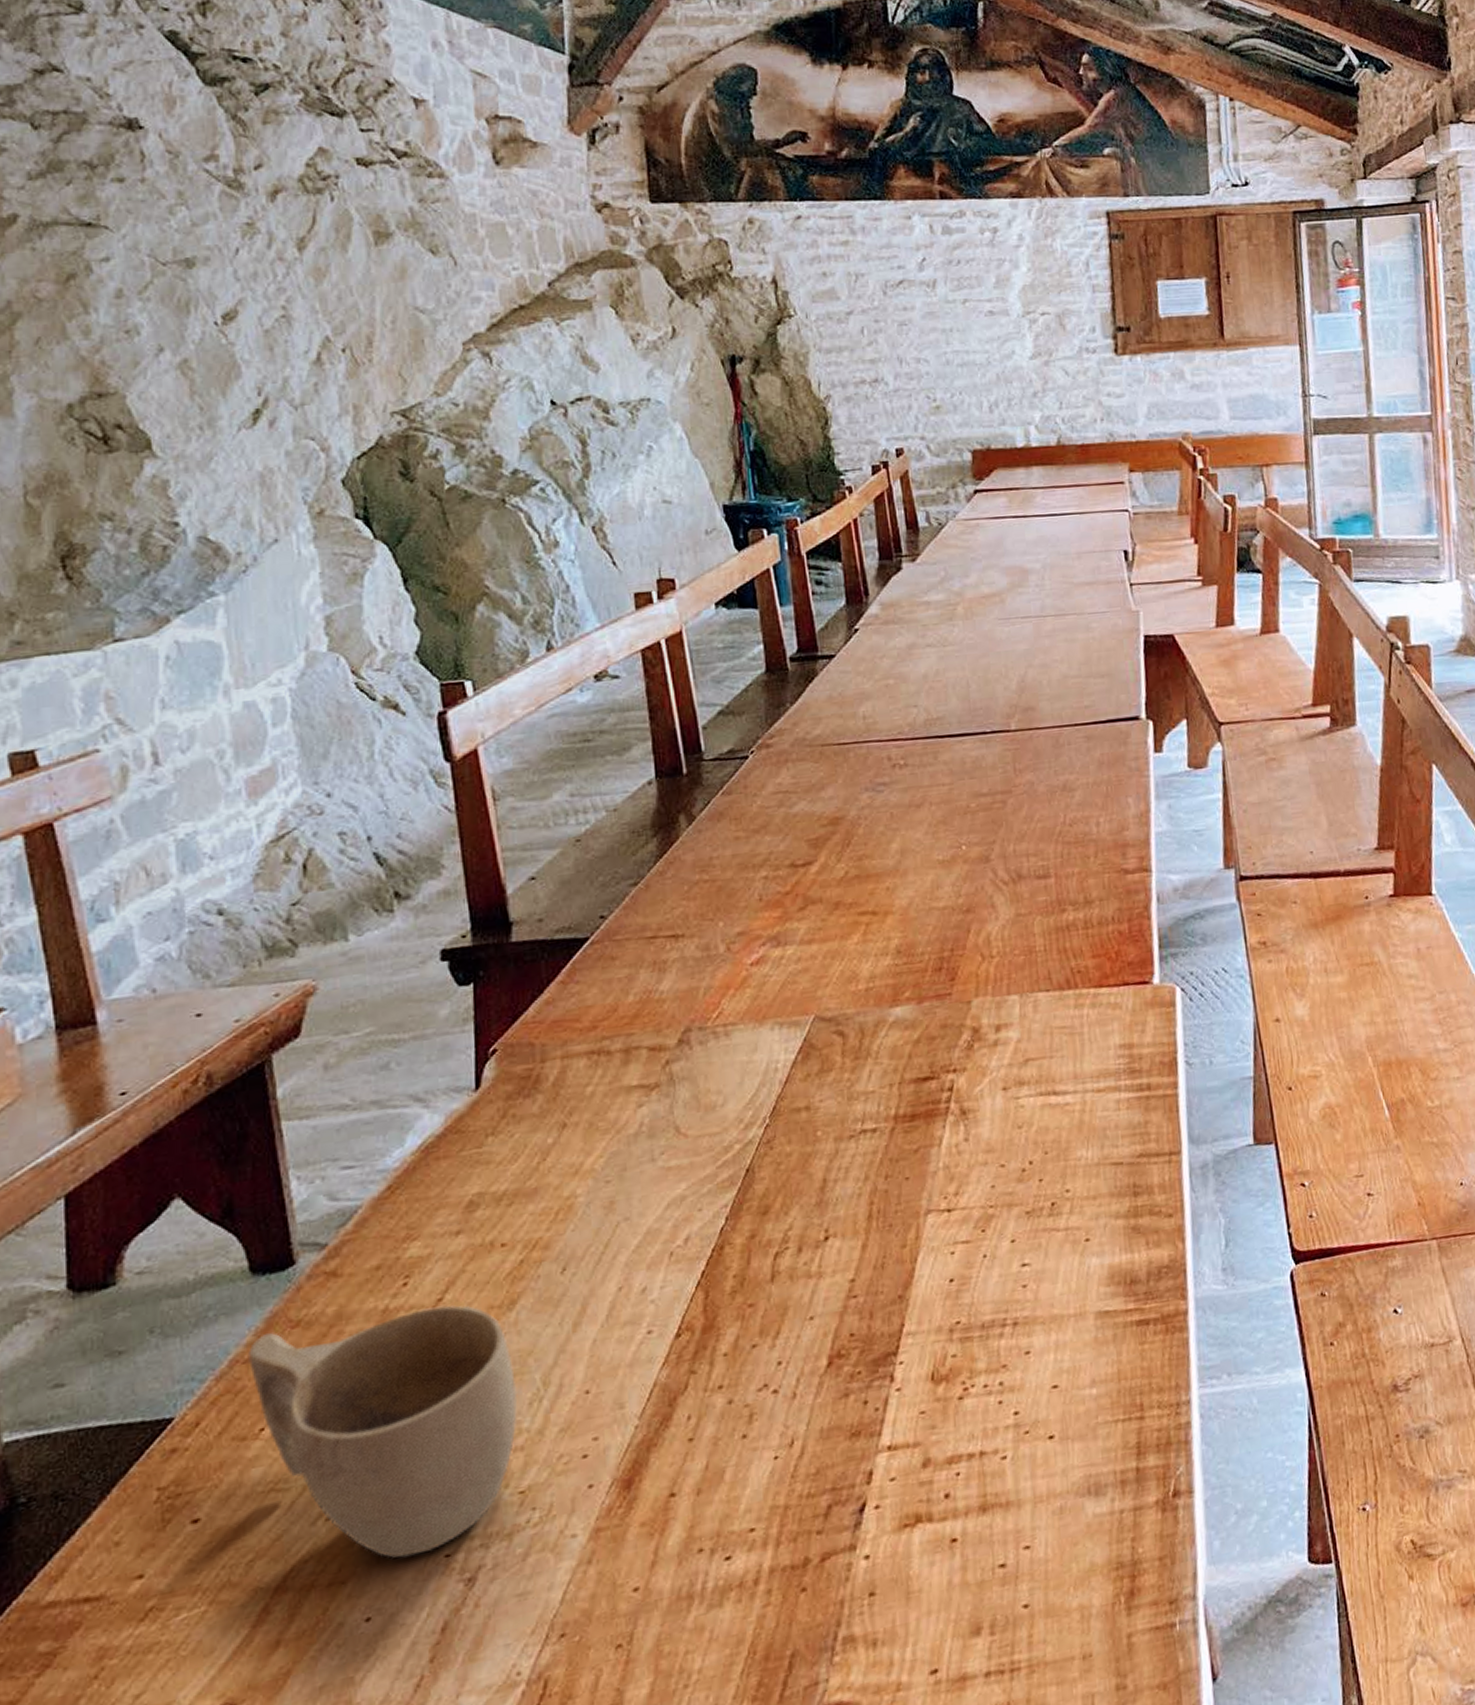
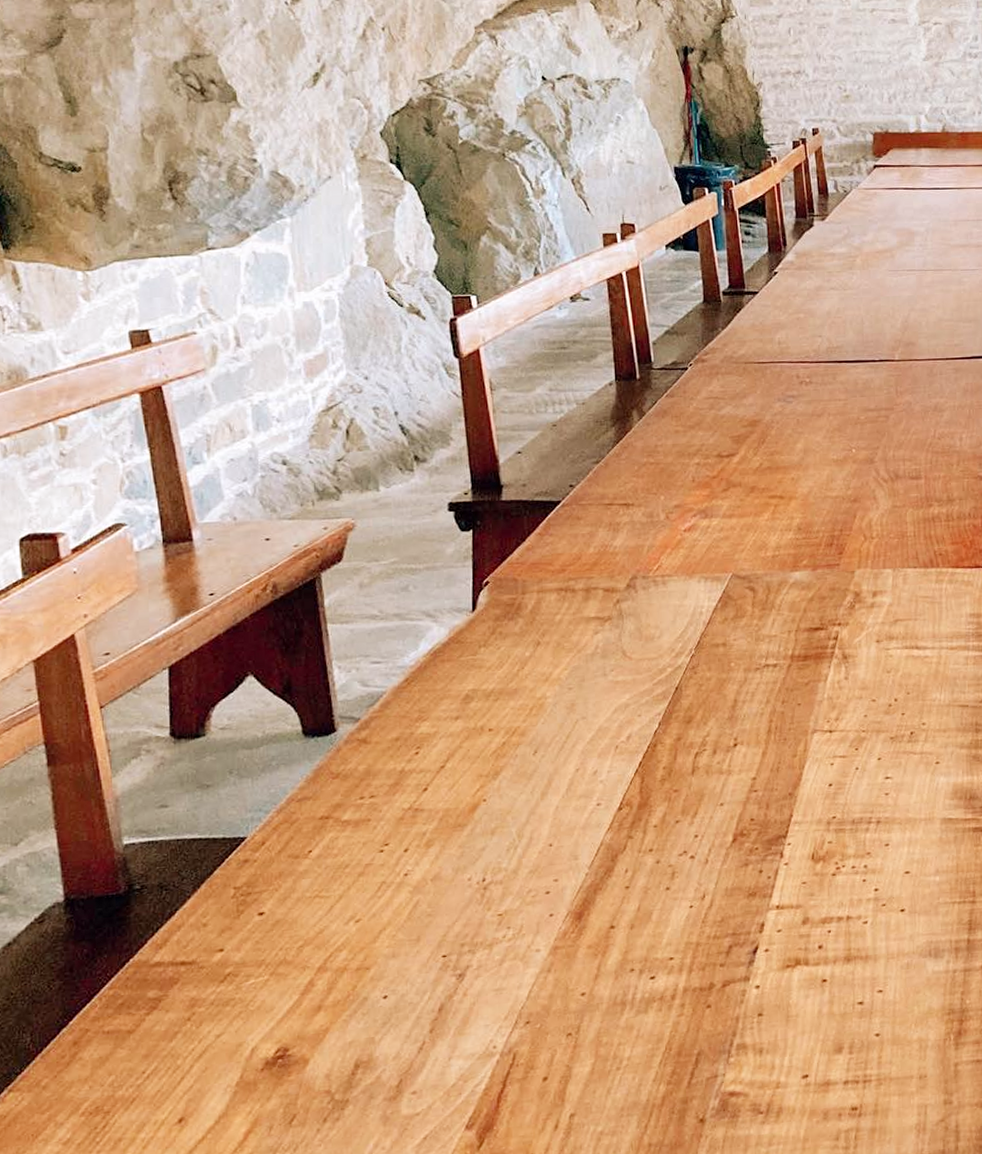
cup: present [247,1305,518,1558] -> none [300,771,499,955]

